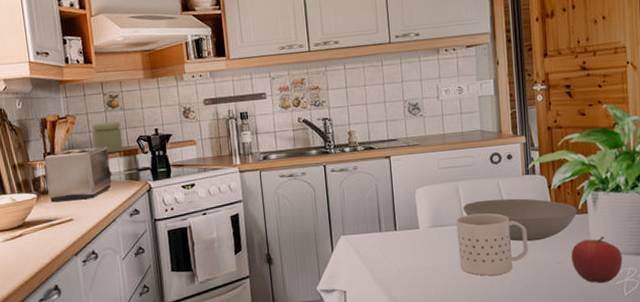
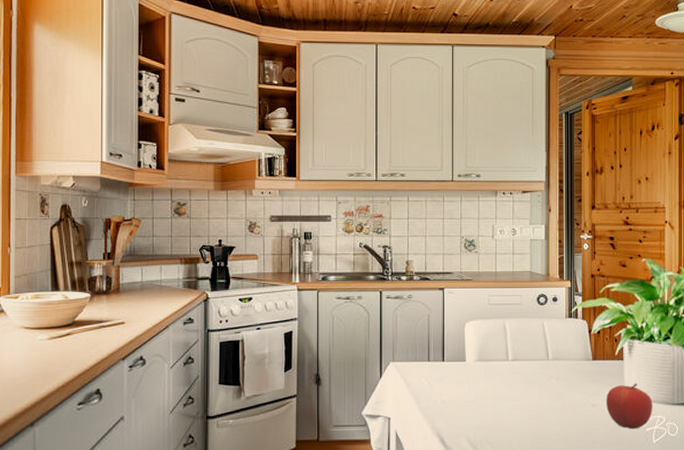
toaster: present [44,147,112,203] -> none [103,251,171,304]
jar: present [92,121,123,154] -> none [155,228,185,260]
mug: present [456,213,529,276] -> none [501,351,567,413]
bowl: present [463,198,578,242] -> none [509,338,614,383]

